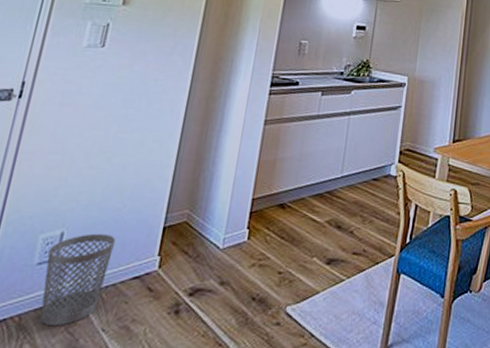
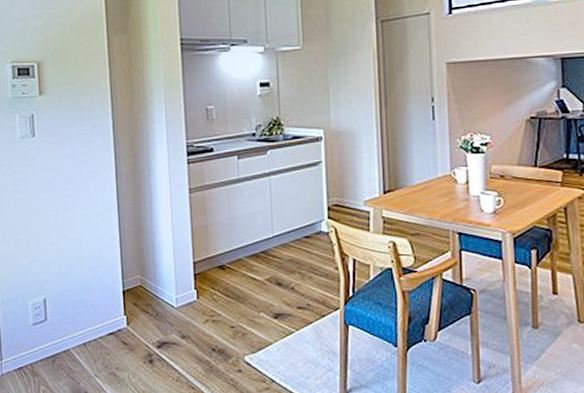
wastebasket: present [40,233,115,327] -> none [38,298,88,373]

